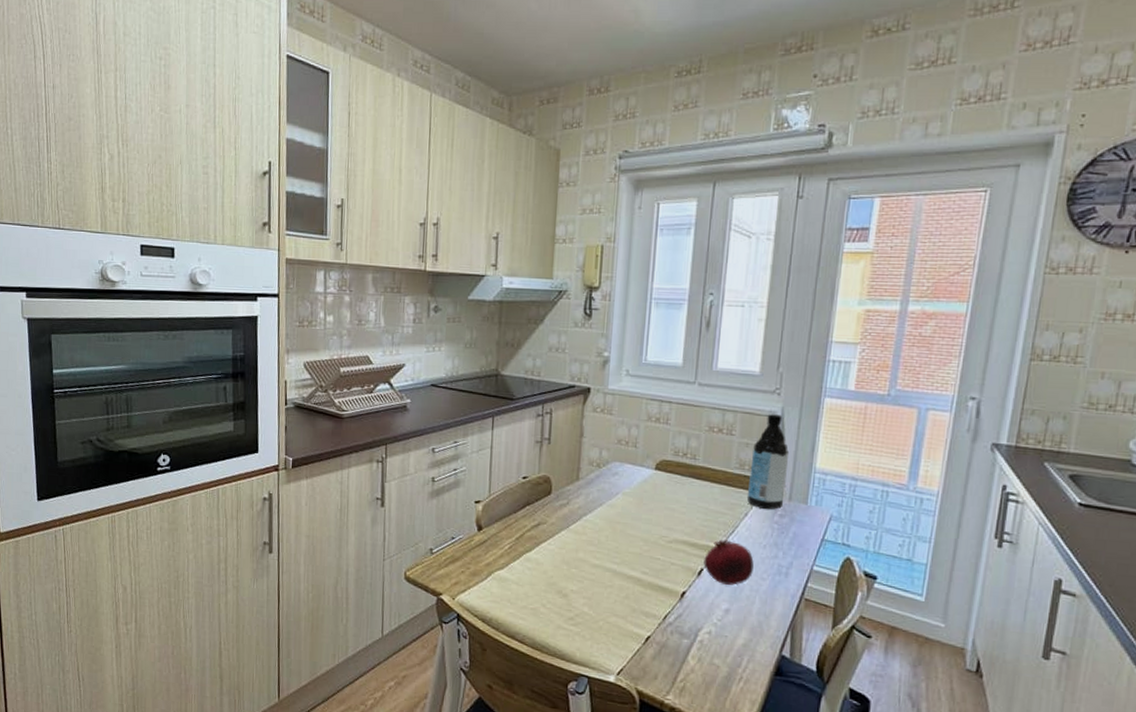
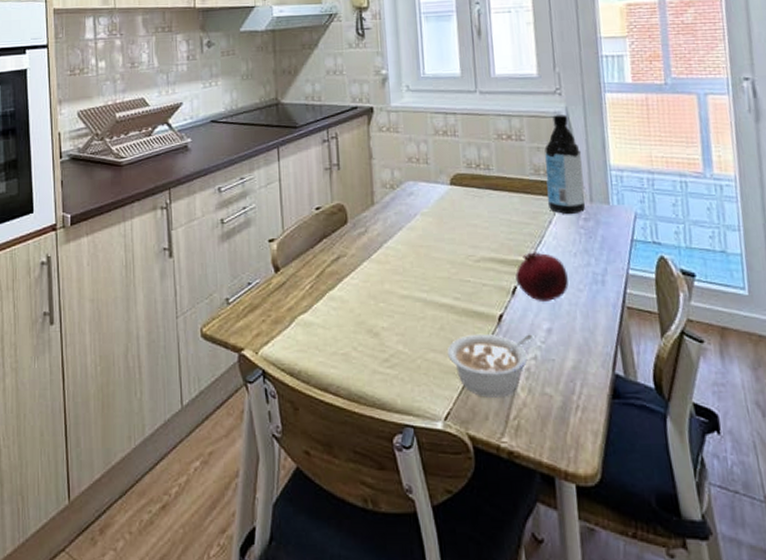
legume: none [628,606,712,662] -> present [447,333,534,398]

